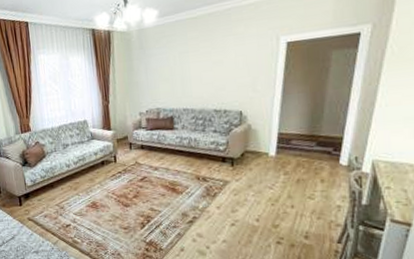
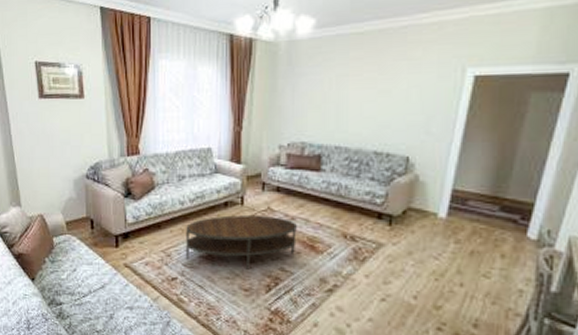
coffee table: none [73,169,161,213] -> present [186,215,298,270]

